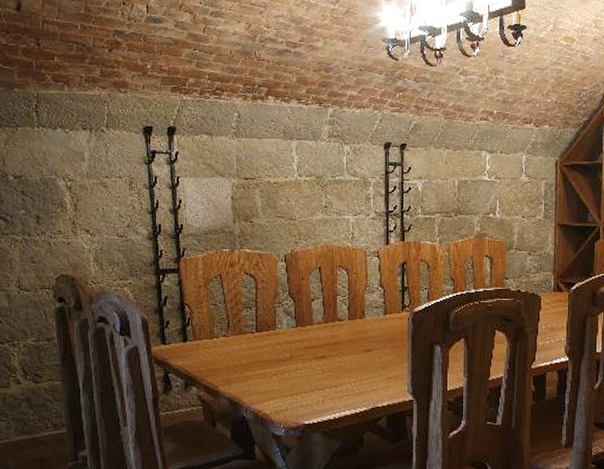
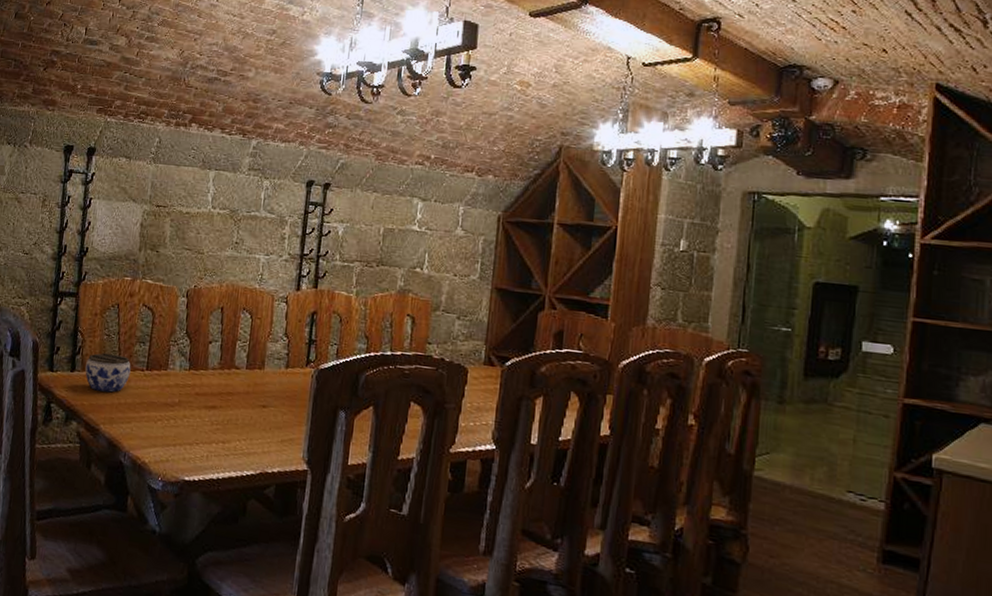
jar: none [197,321,241,357] -> present [85,353,131,393]

